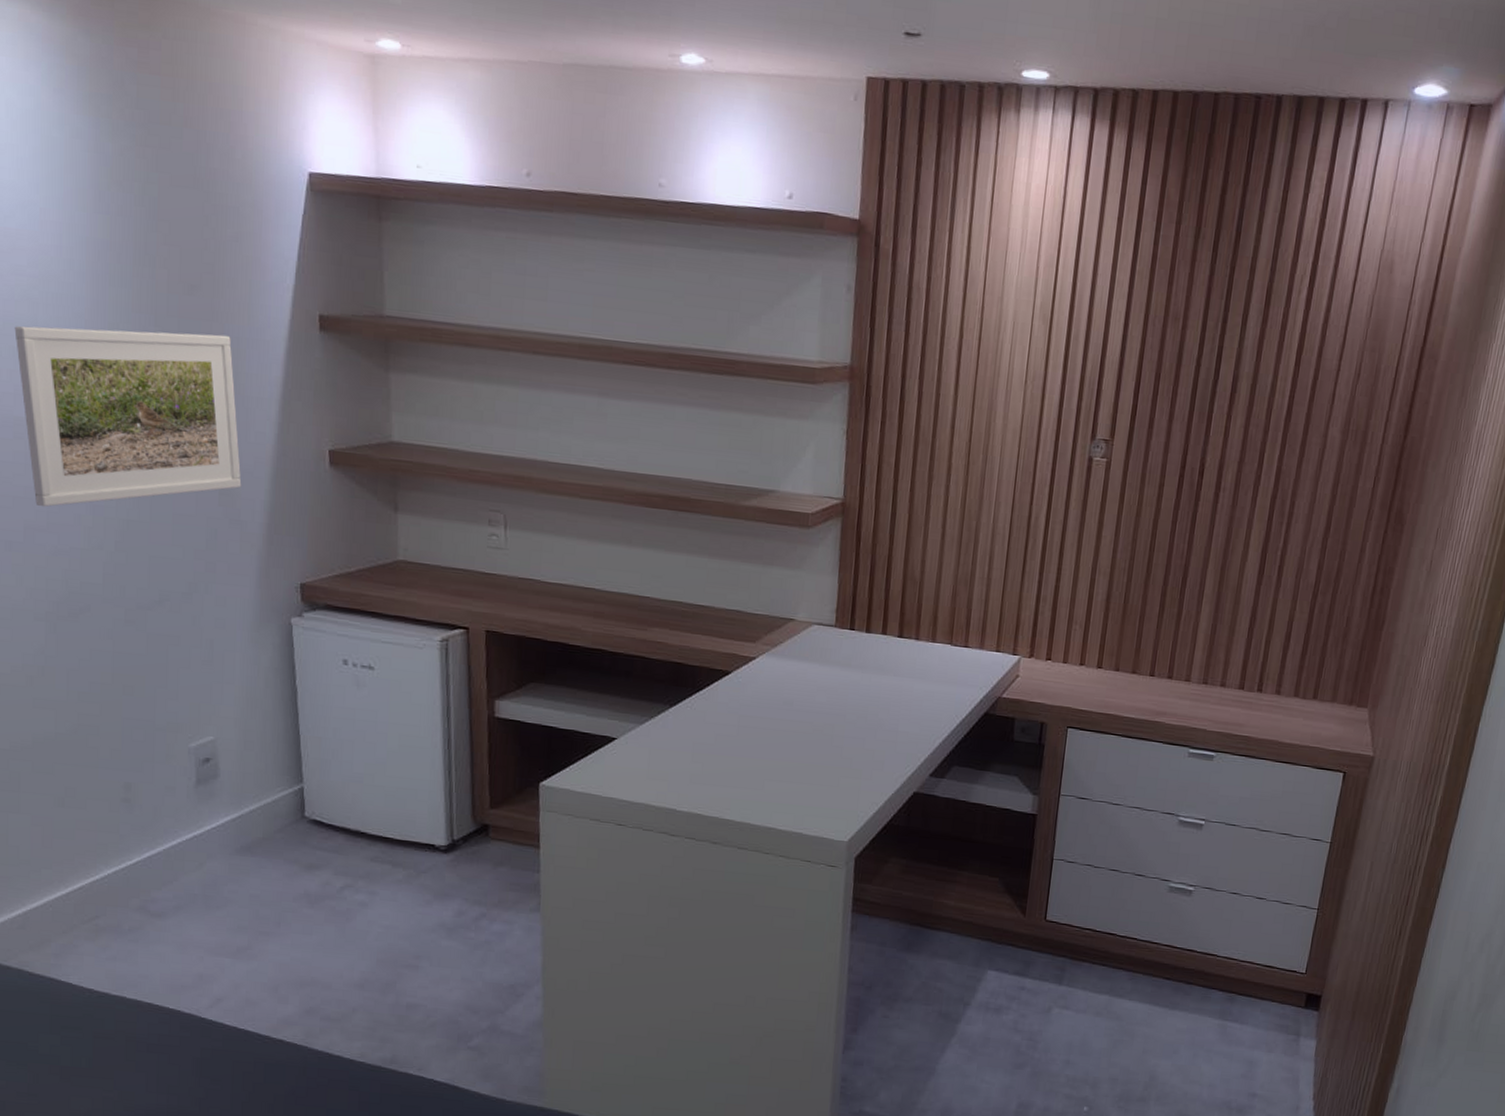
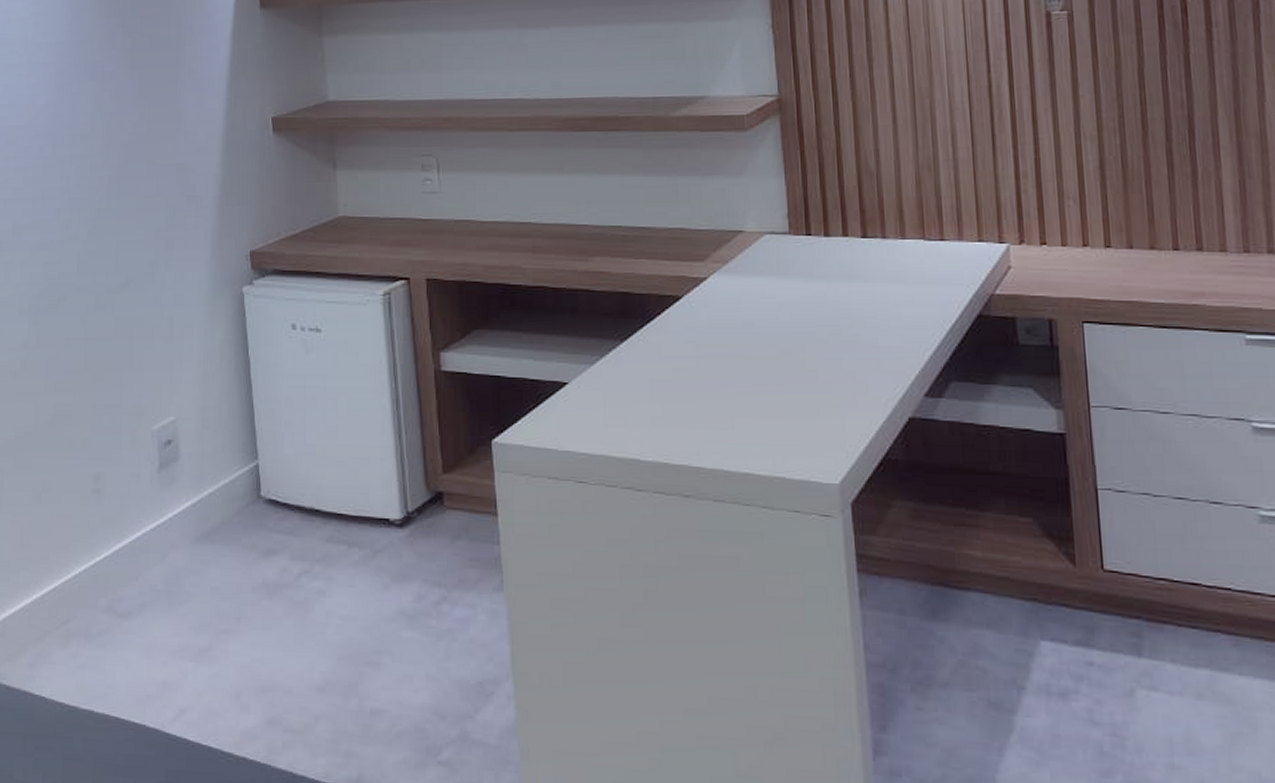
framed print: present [14,326,242,507] -> none [9,26,196,206]

